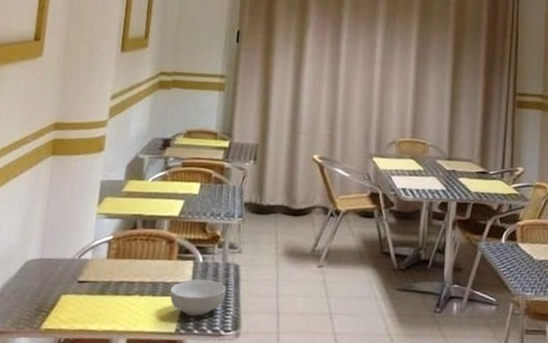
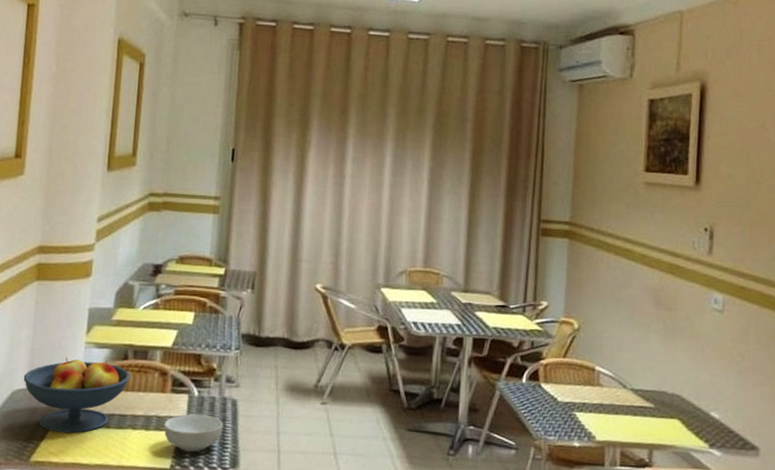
fruit bowl: none [36,228,139,301] -> present [23,357,130,434]

